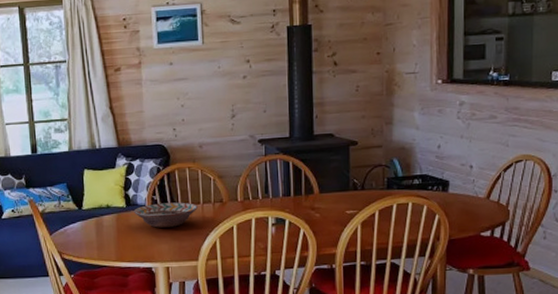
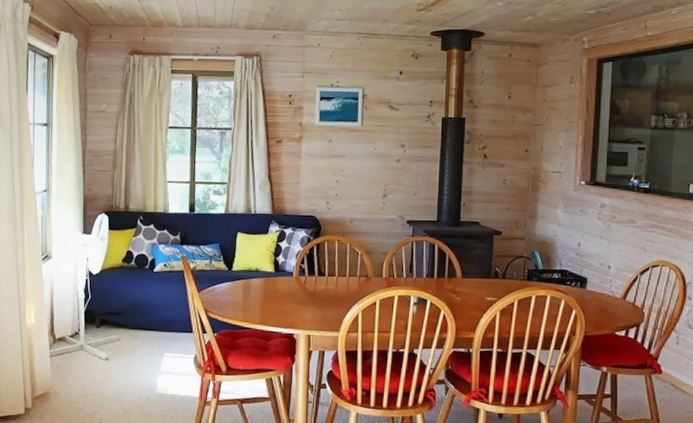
decorative bowl: present [133,202,198,228] -> none [281,272,343,297]

